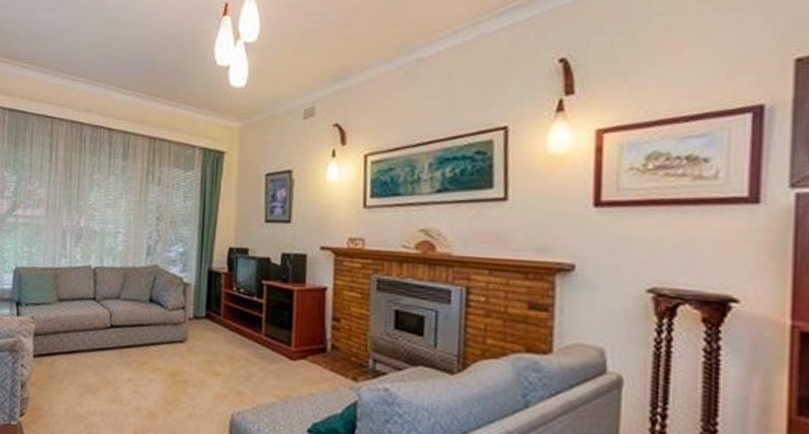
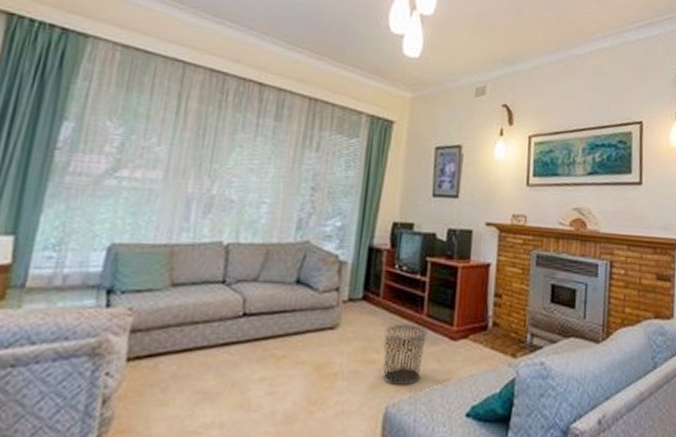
waste bin: none [226,341,267,397] -> present [382,324,428,385]

